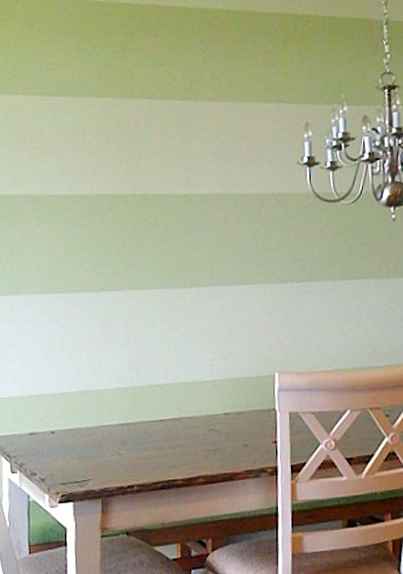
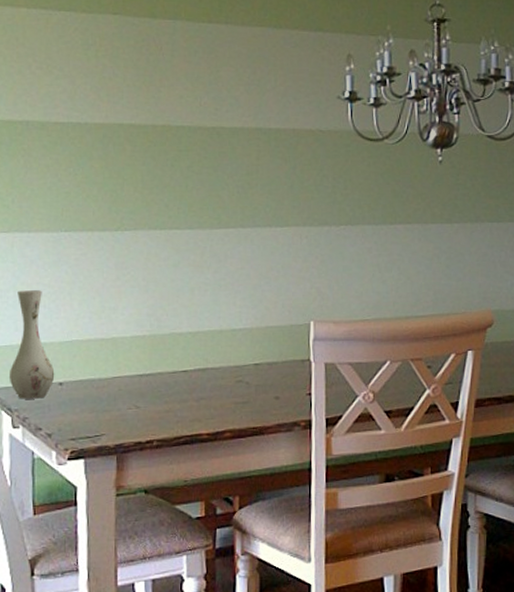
vase: none [8,347,48,447] -> present [8,290,55,399]

